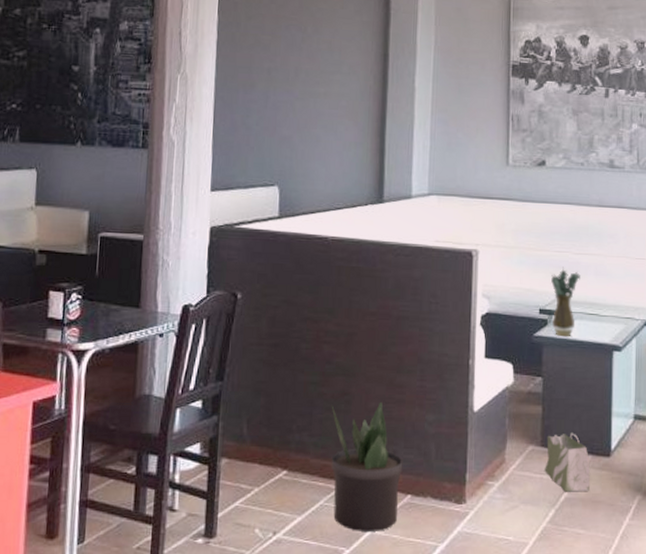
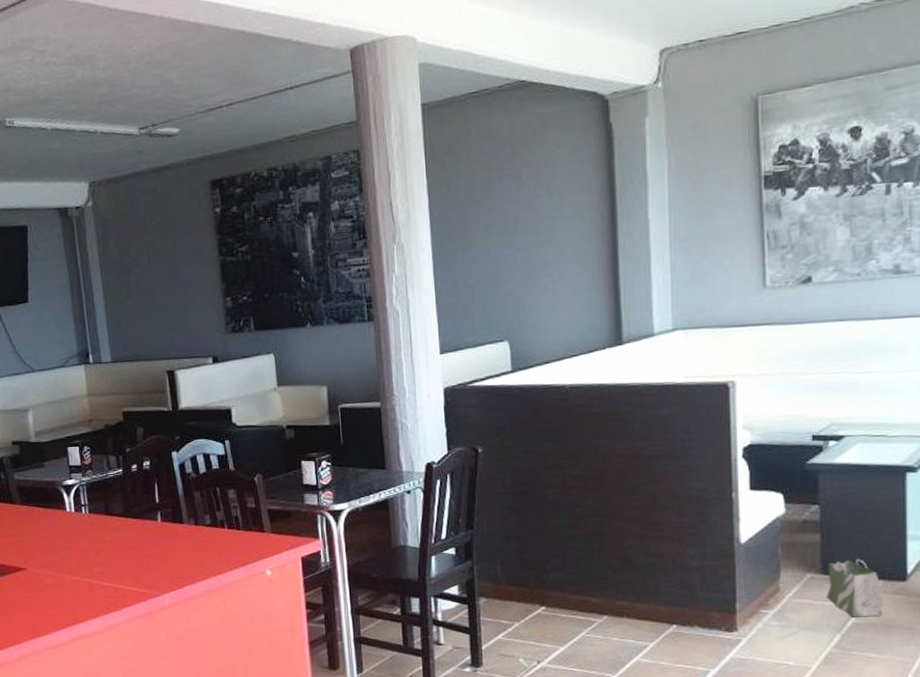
planter: present [331,401,403,531] -> none [584,539,666,659]
vase: present [551,267,580,337] -> none [825,389,861,463]

